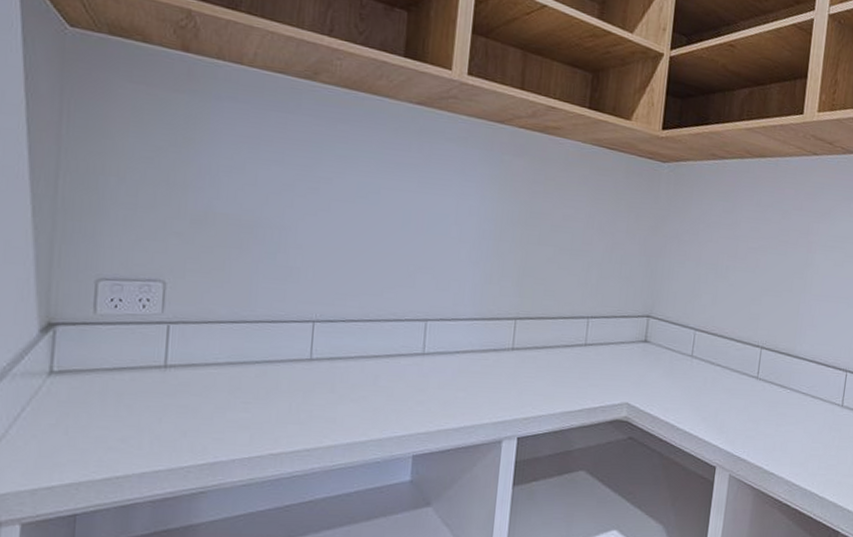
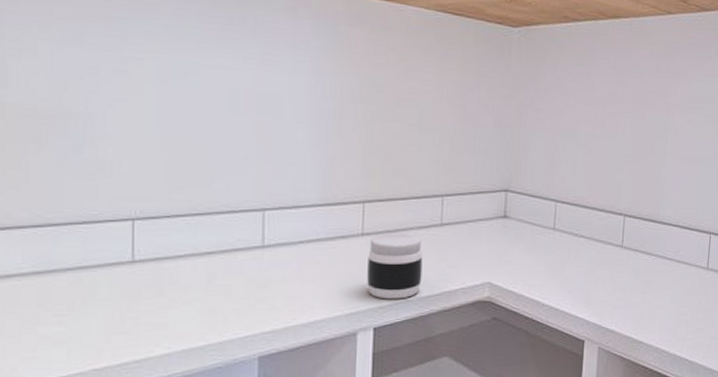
jar: none [514,349,567,412] -> present [367,233,423,300]

